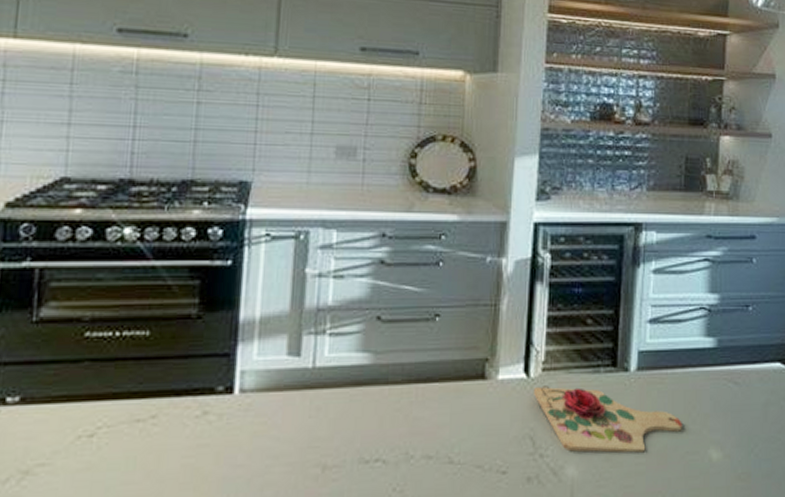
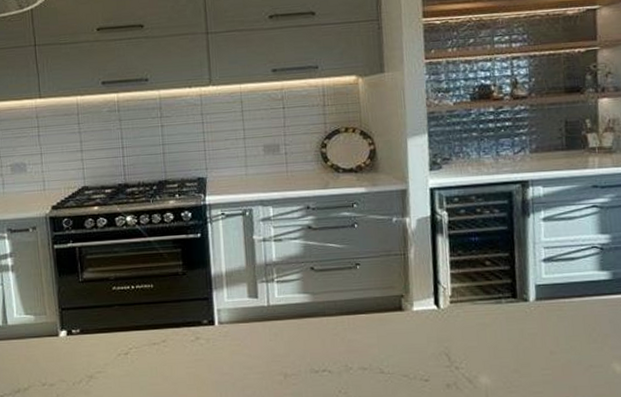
cutting board: present [533,385,682,453] -> none [444,314,584,366]

